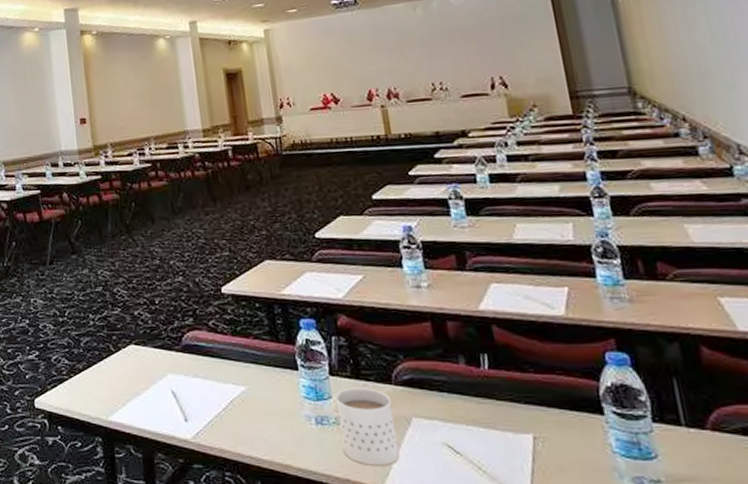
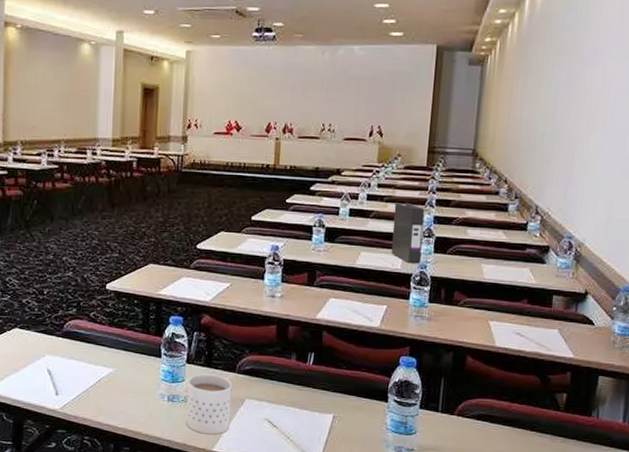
binder: none [544,158,598,233] -> present [391,201,425,264]

